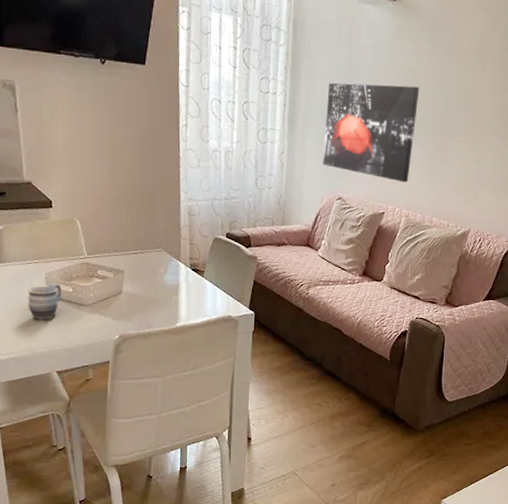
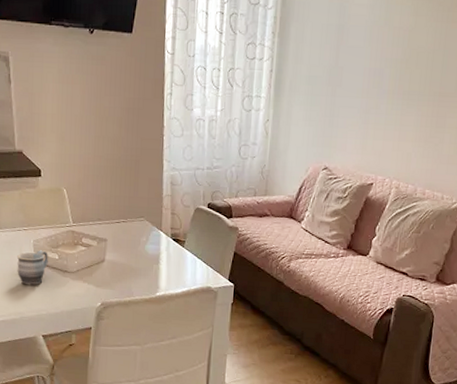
wall art: present [323,83,420,183] -> none [309,46,417,152]

